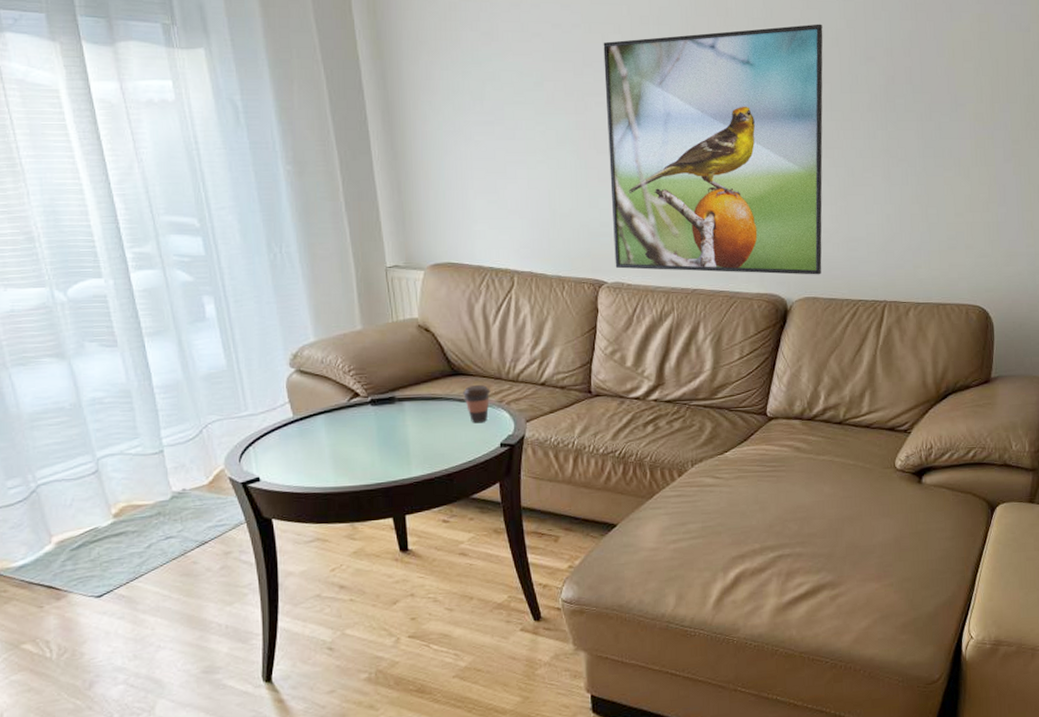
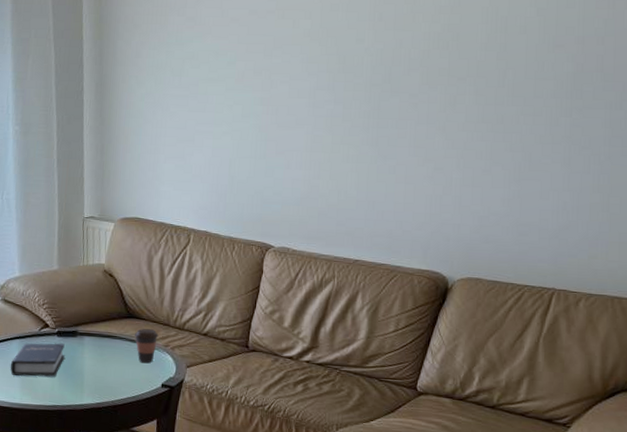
hardback book: none [318,413,383,457] -> present [10,343,65,377]
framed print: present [603,24,823,275] -> none [283,11,511,257]

